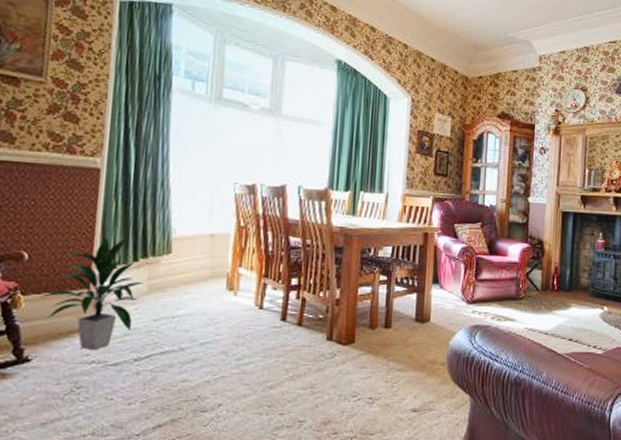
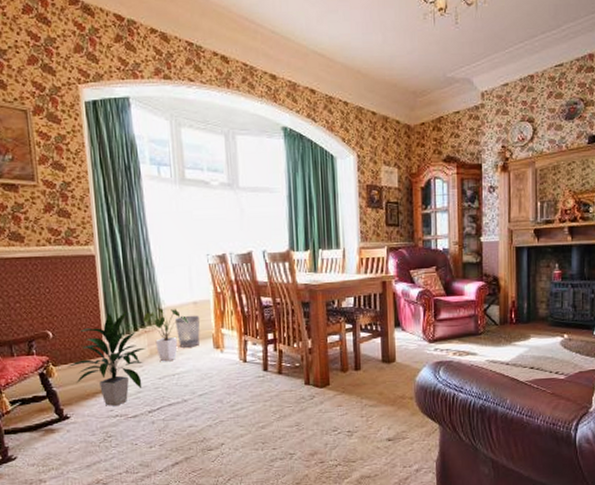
house plant: none [143,236,201,301] -> present [142,307,188,362]
wastebasket: none [184,249,216,286] -> present [174,315,200,348]

